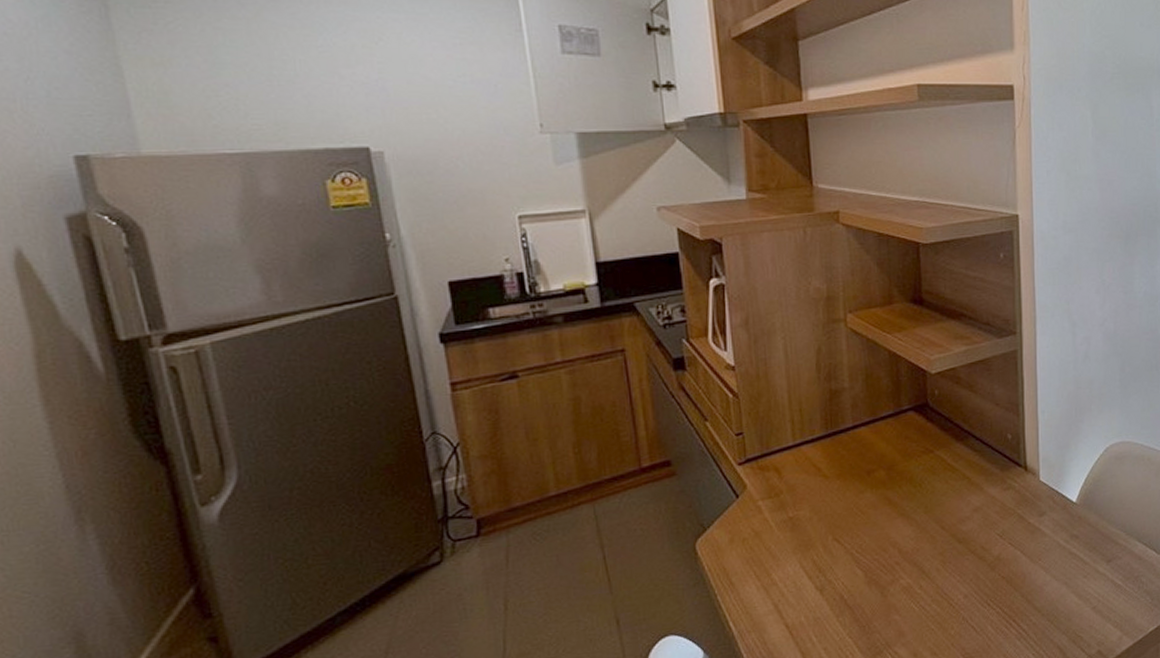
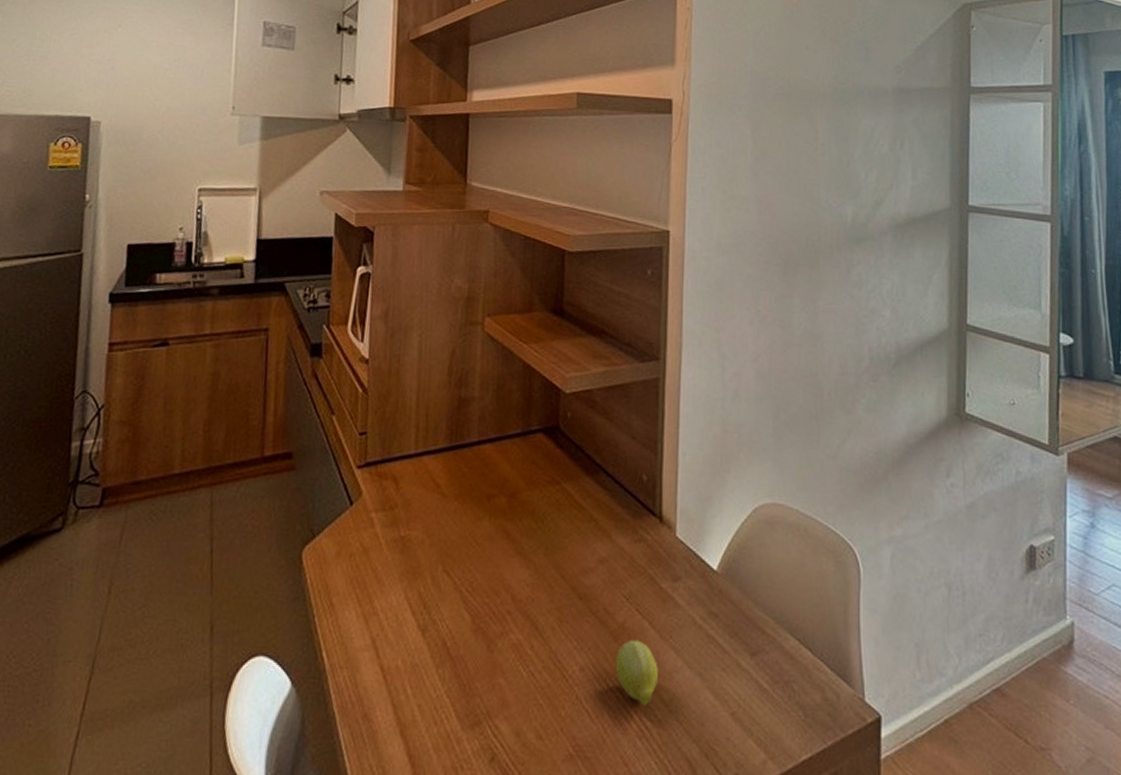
fruit: none [994,566,1031,615] -> present [615,639,658,706]

